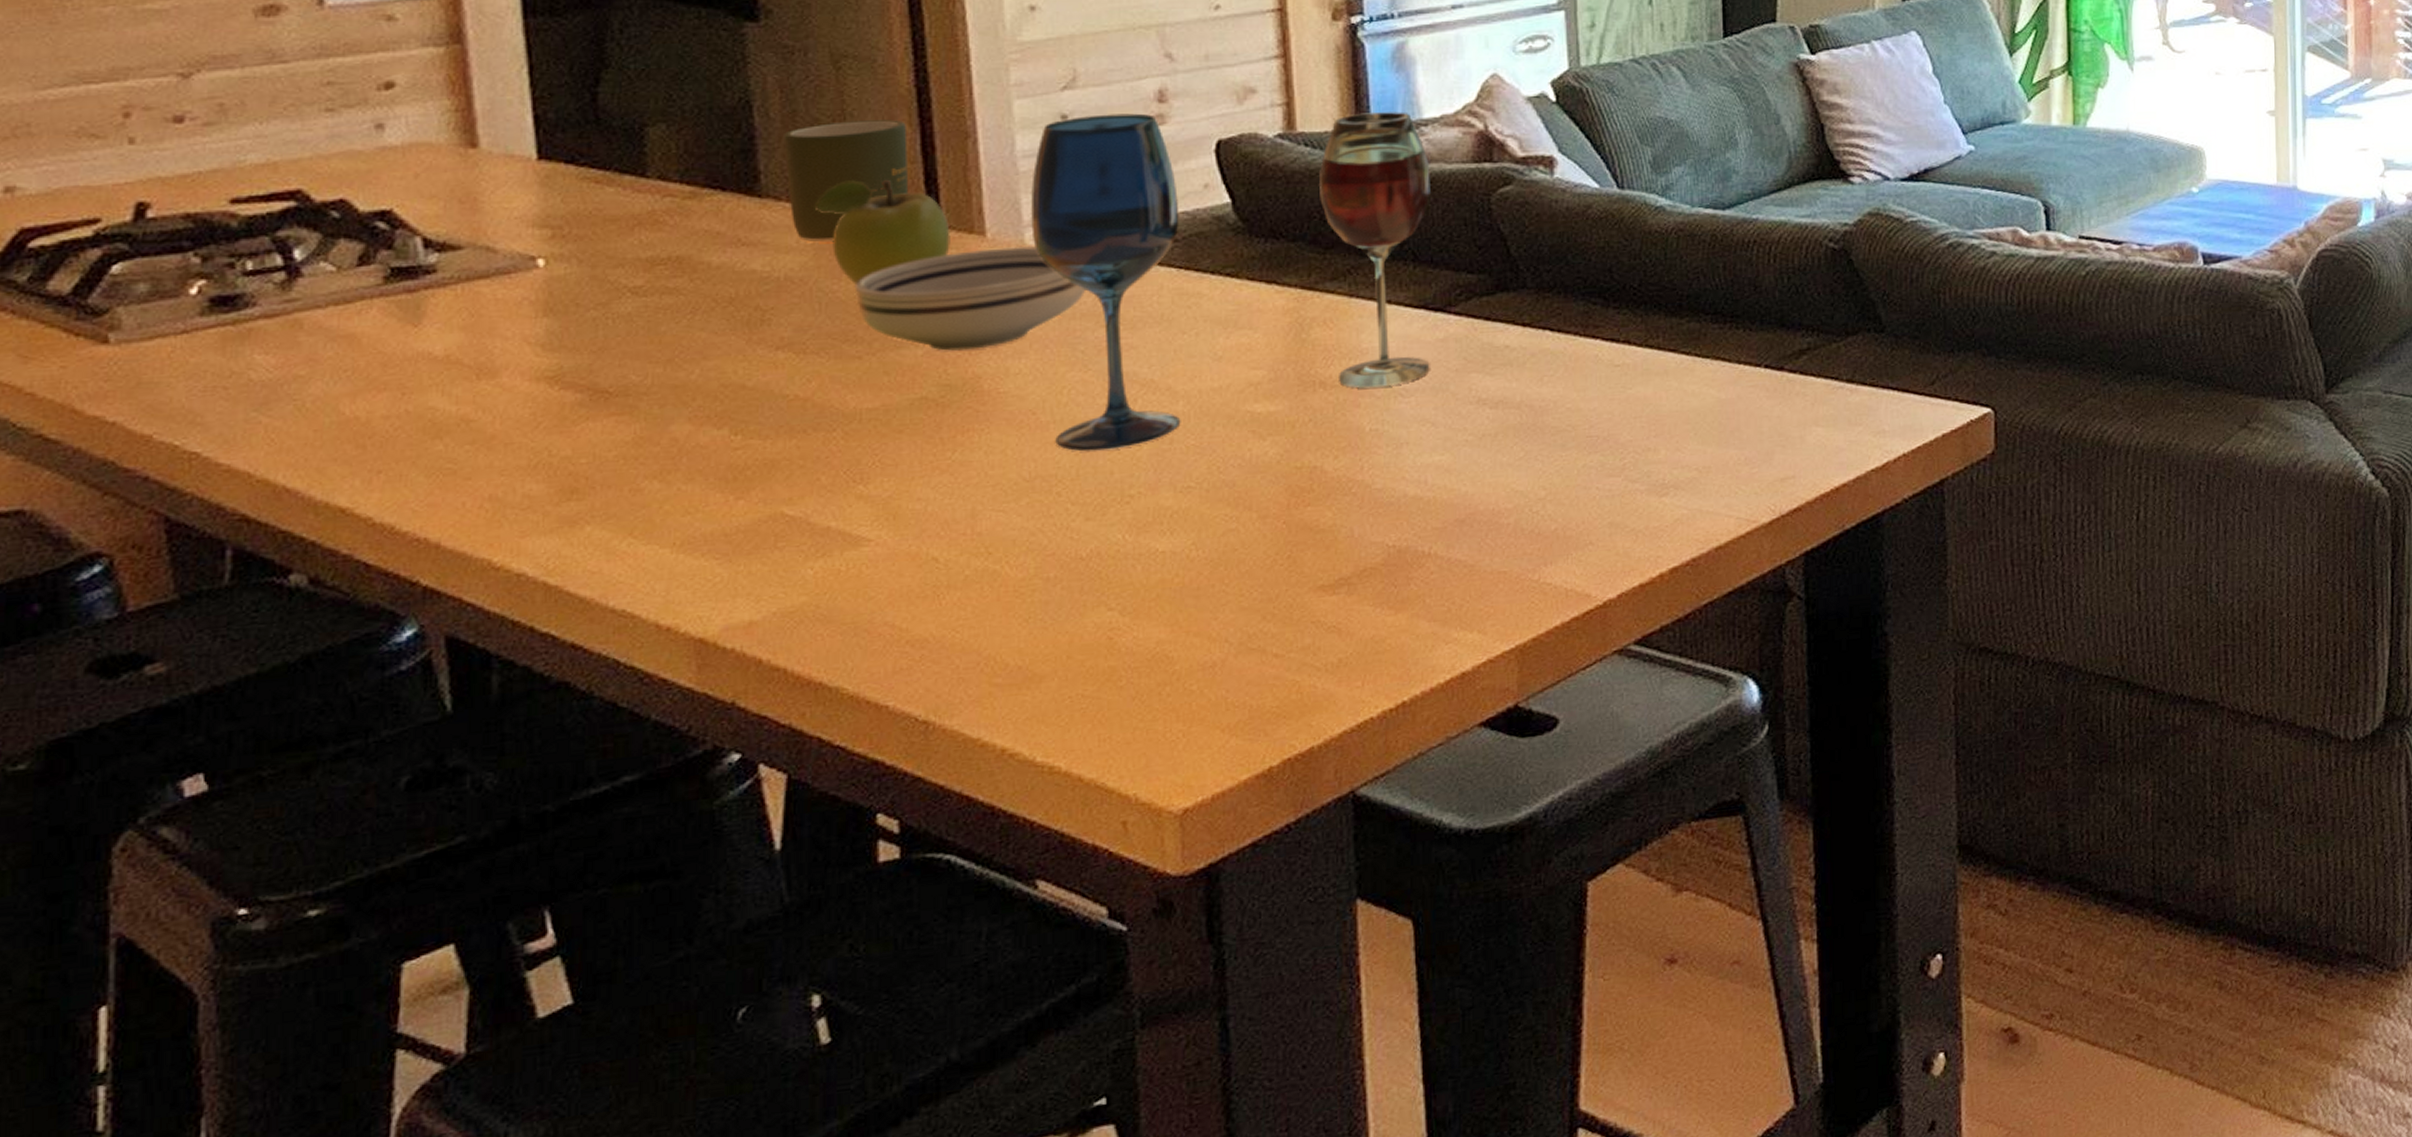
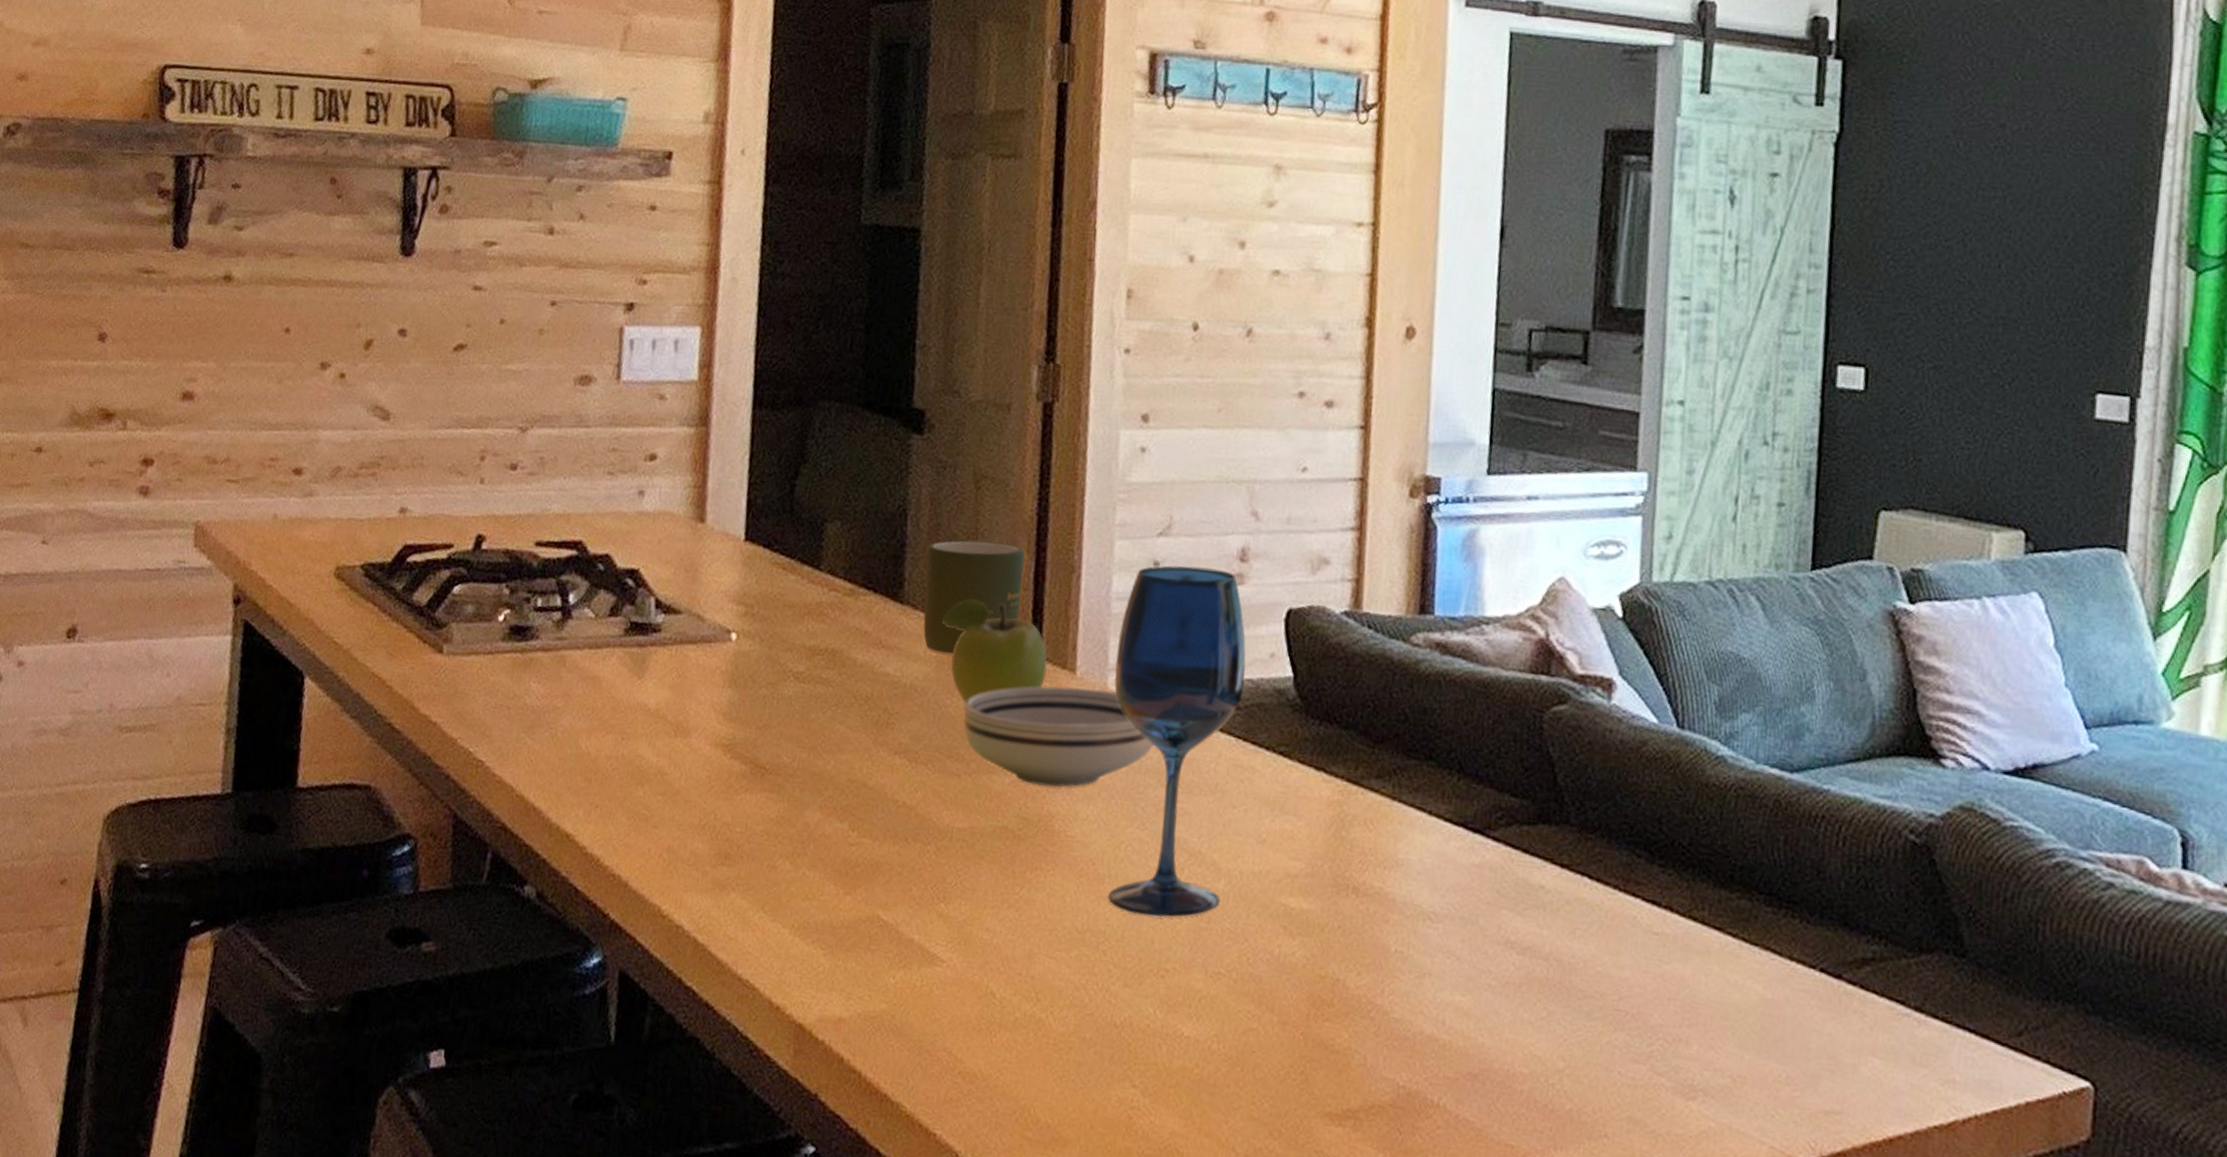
wineglass: present [1320,112,1430,388] -> none [1371,601,1486,907]

